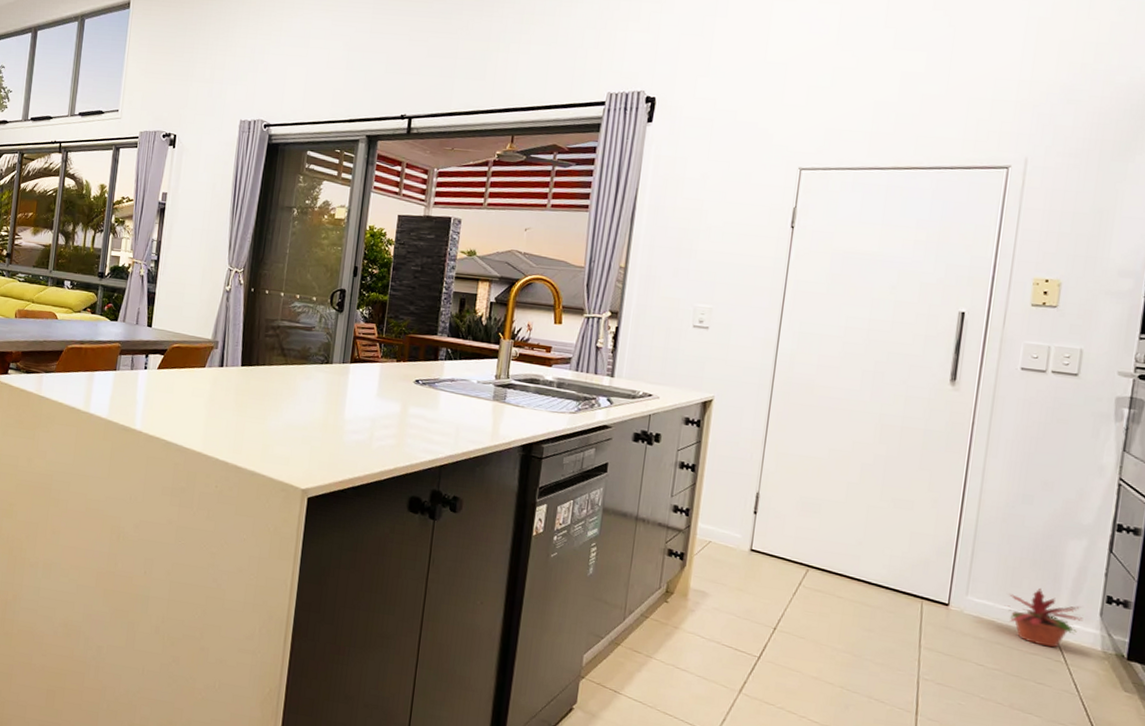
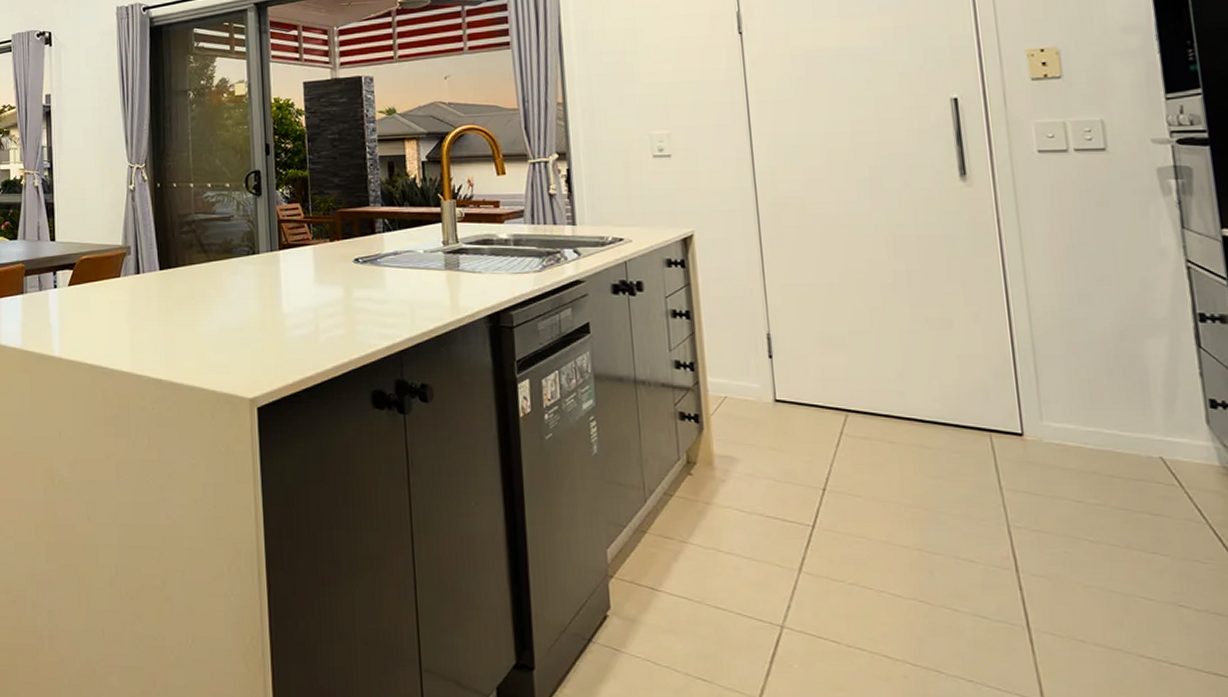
potted plant: present [1007,589,1083,648] -> none [1091,401,1188,470]

